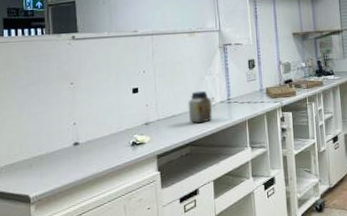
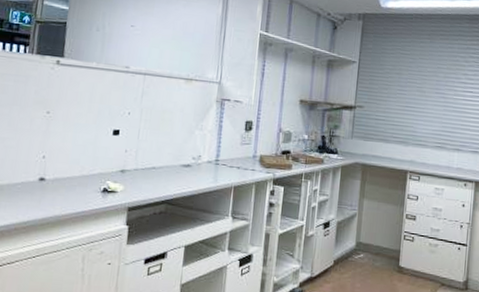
jar: present [188,90,213,124] -> none [169,145,198,182]

